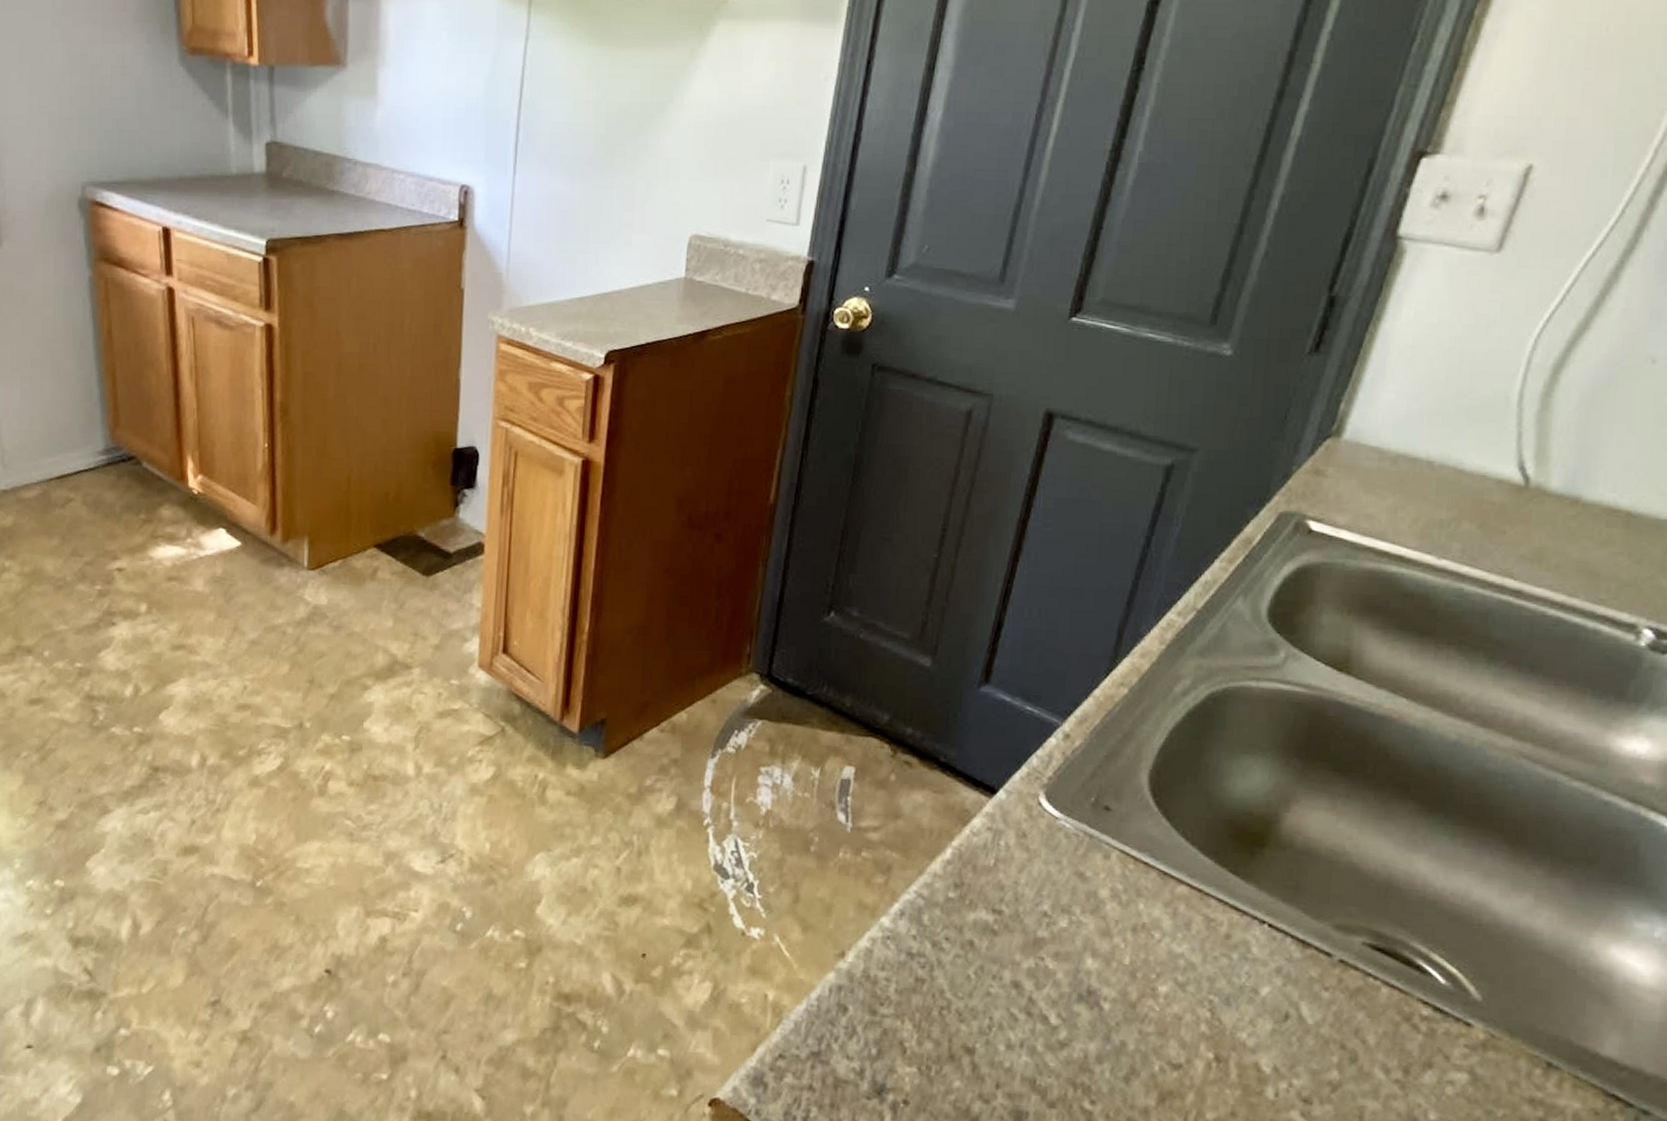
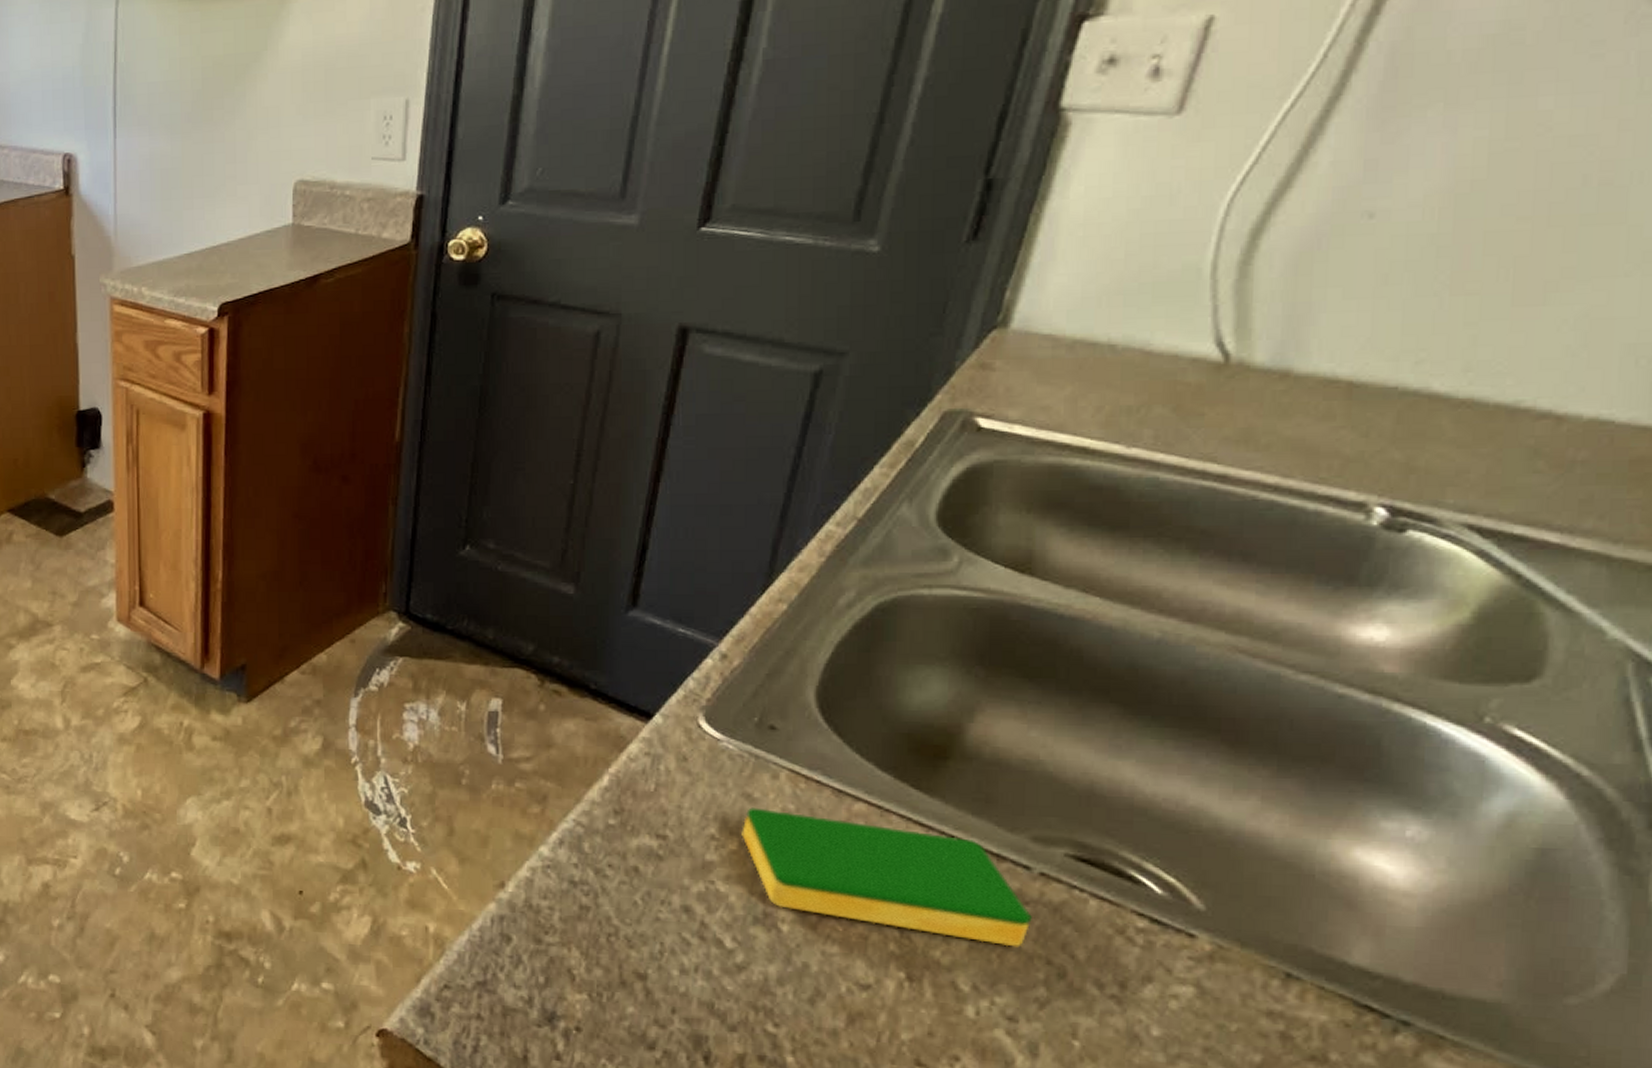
dish sponge: none [1072,886,1330,1032] -> present [741,807,1032,948]

